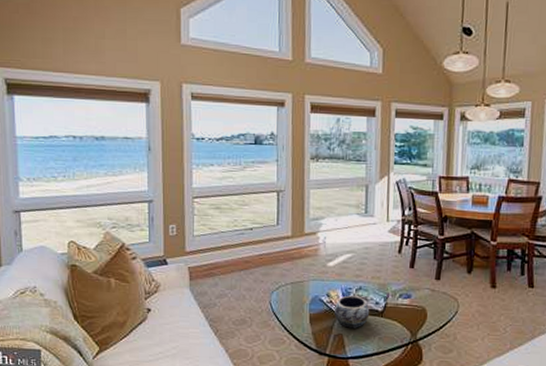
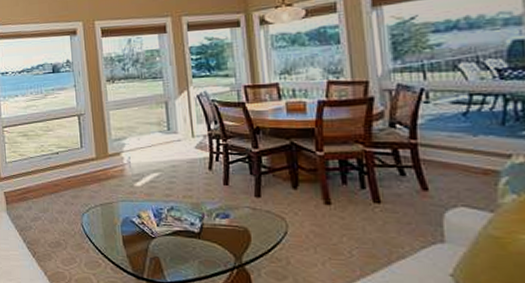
decorative bowl: present [334,295,370,328] -> none [147,216,186,251]

